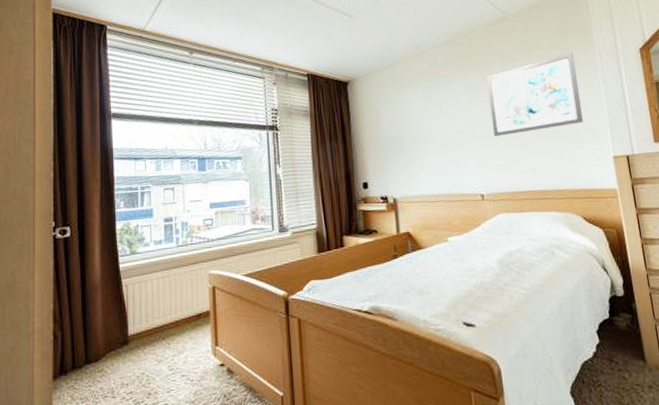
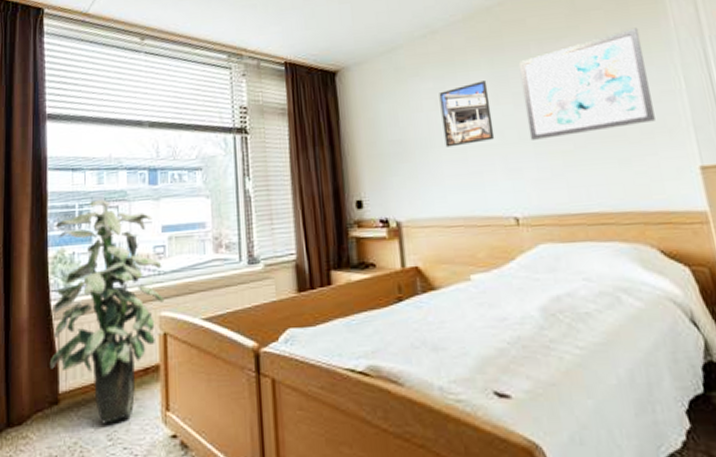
indoor plant: none [119,183,213,358] -> present [49,199,165,424]
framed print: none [426,91,468,142] -> present [439,81,495,148]

